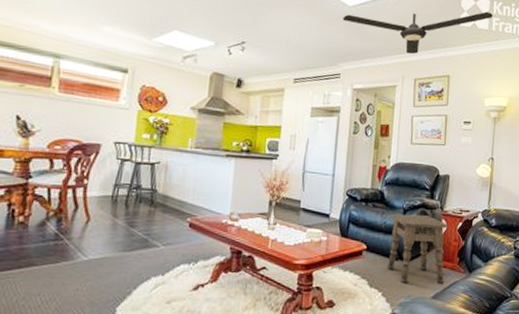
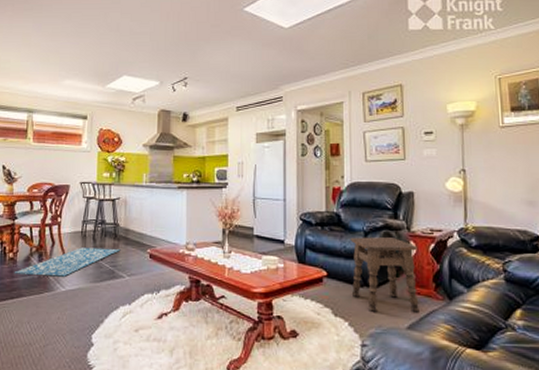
rug: none [23,213,157,245] -> present [14,247,121,277]
ceiling fan: present [343,11,493,55] -> none [280,10,447,68]

